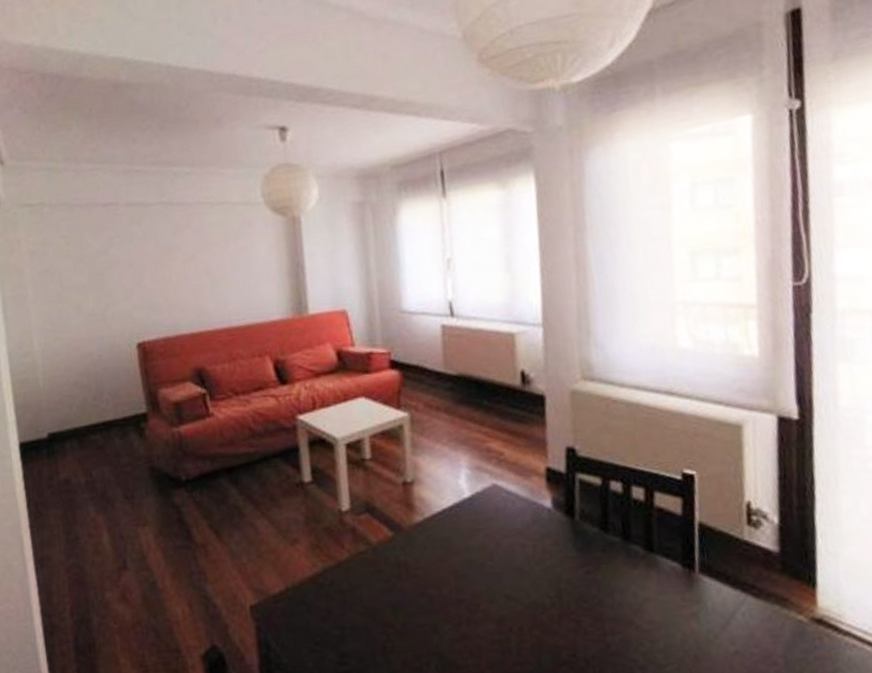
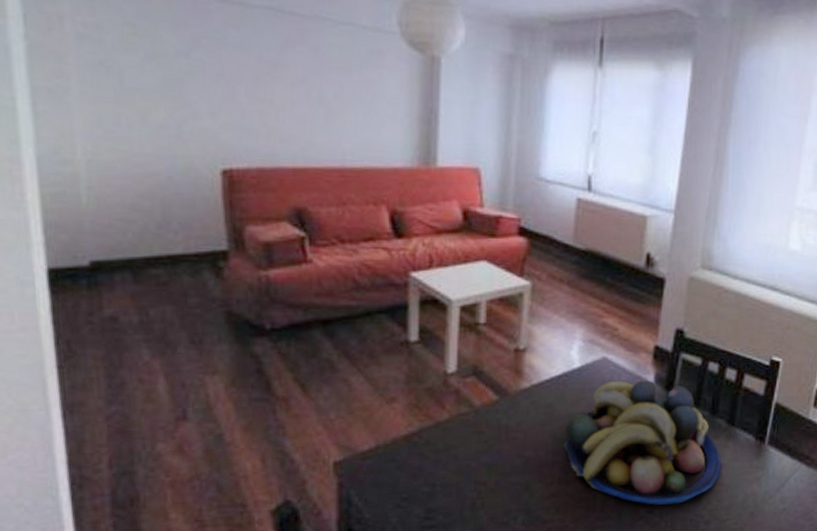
fruit bowl: none [465,506,648,647] -> present [562,380,722,505]

